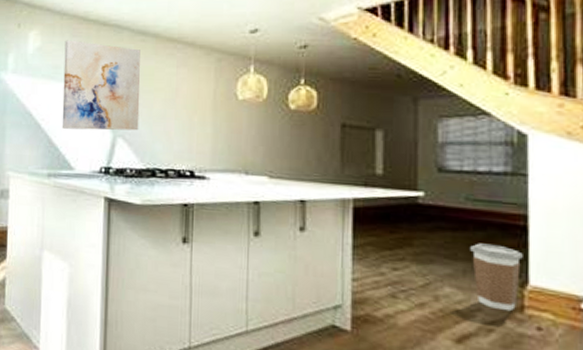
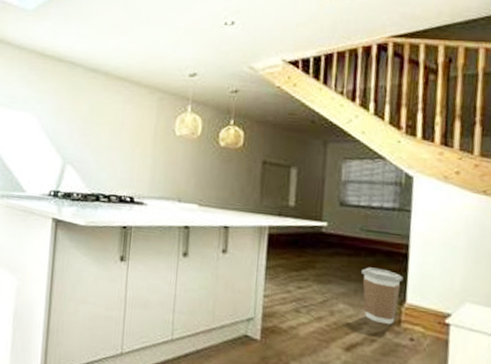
wall art: present [62,40,140,131] -> none [16,72,91,159]

